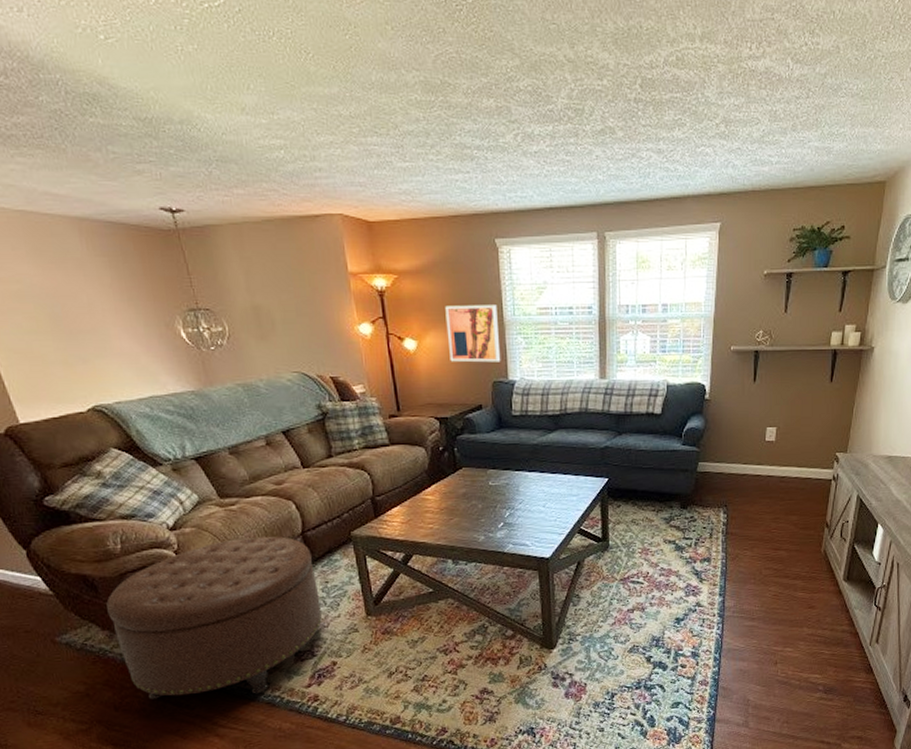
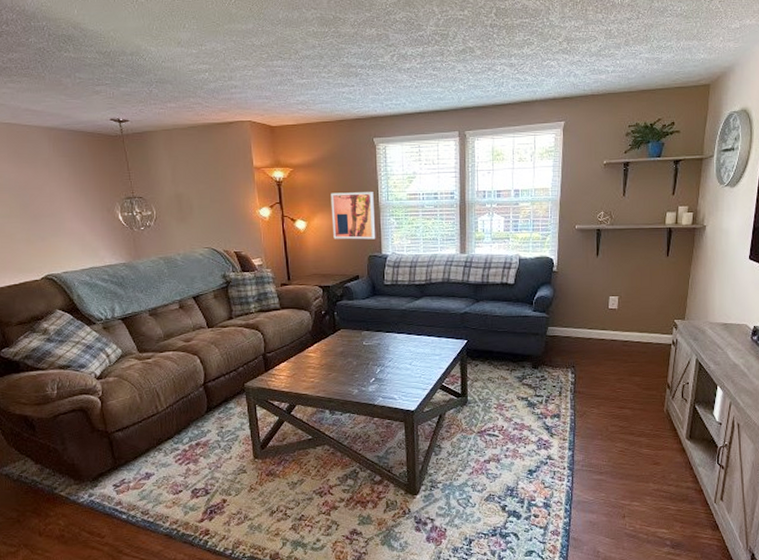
ottoman: present [106,536,323,699] -> none [41,385,217,527]

